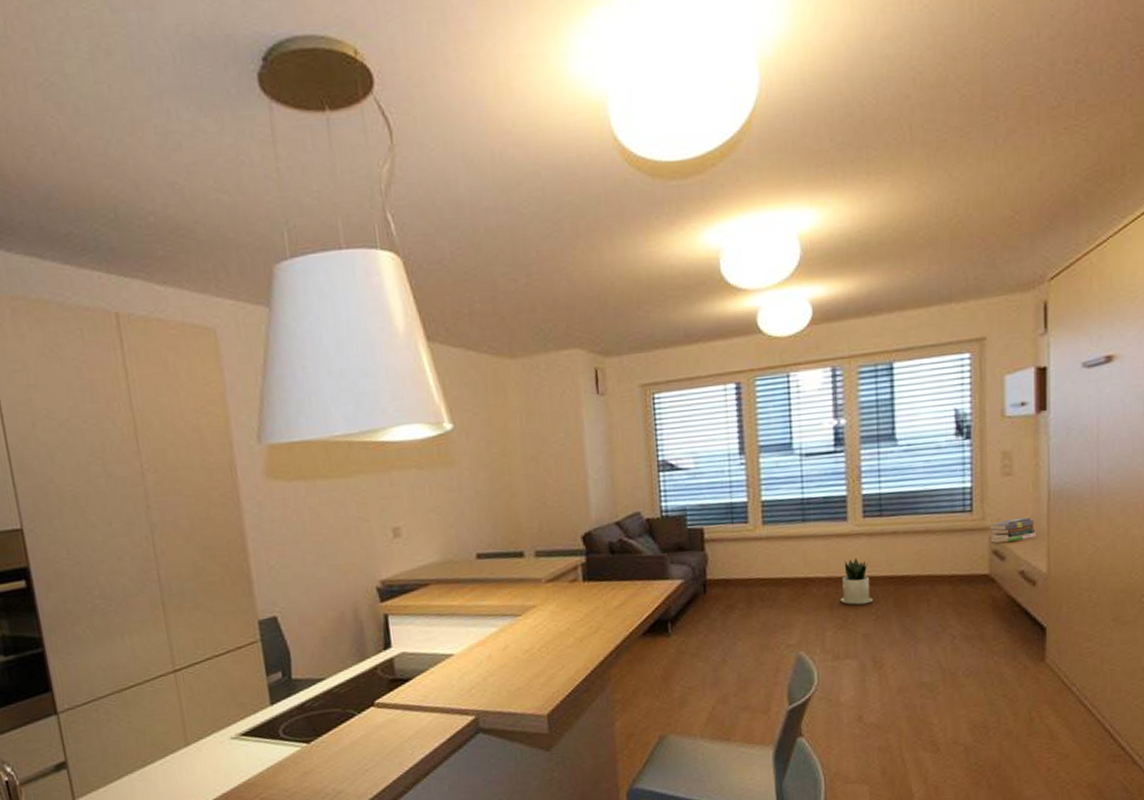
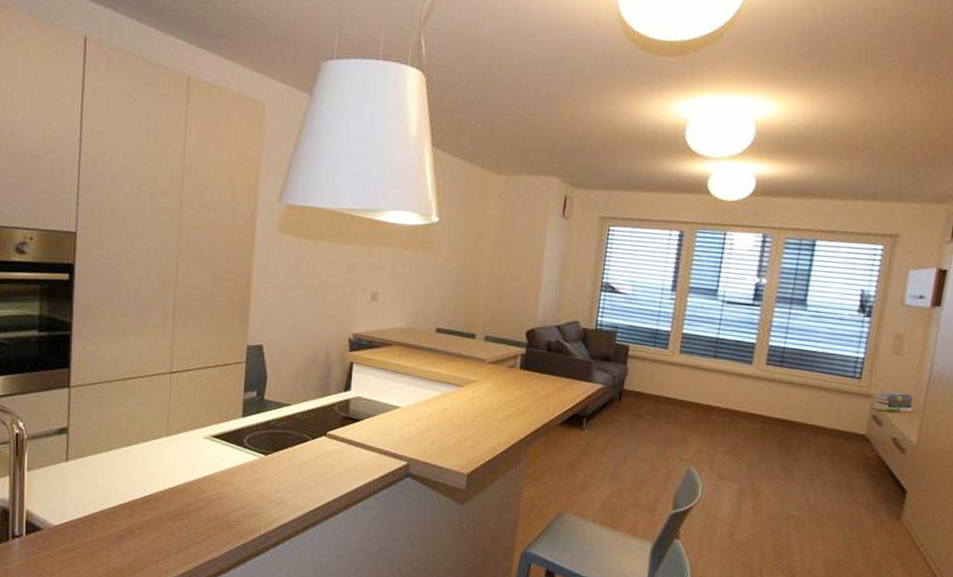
planter: present [840,557,874,605] -> none [733,397,763,439]

